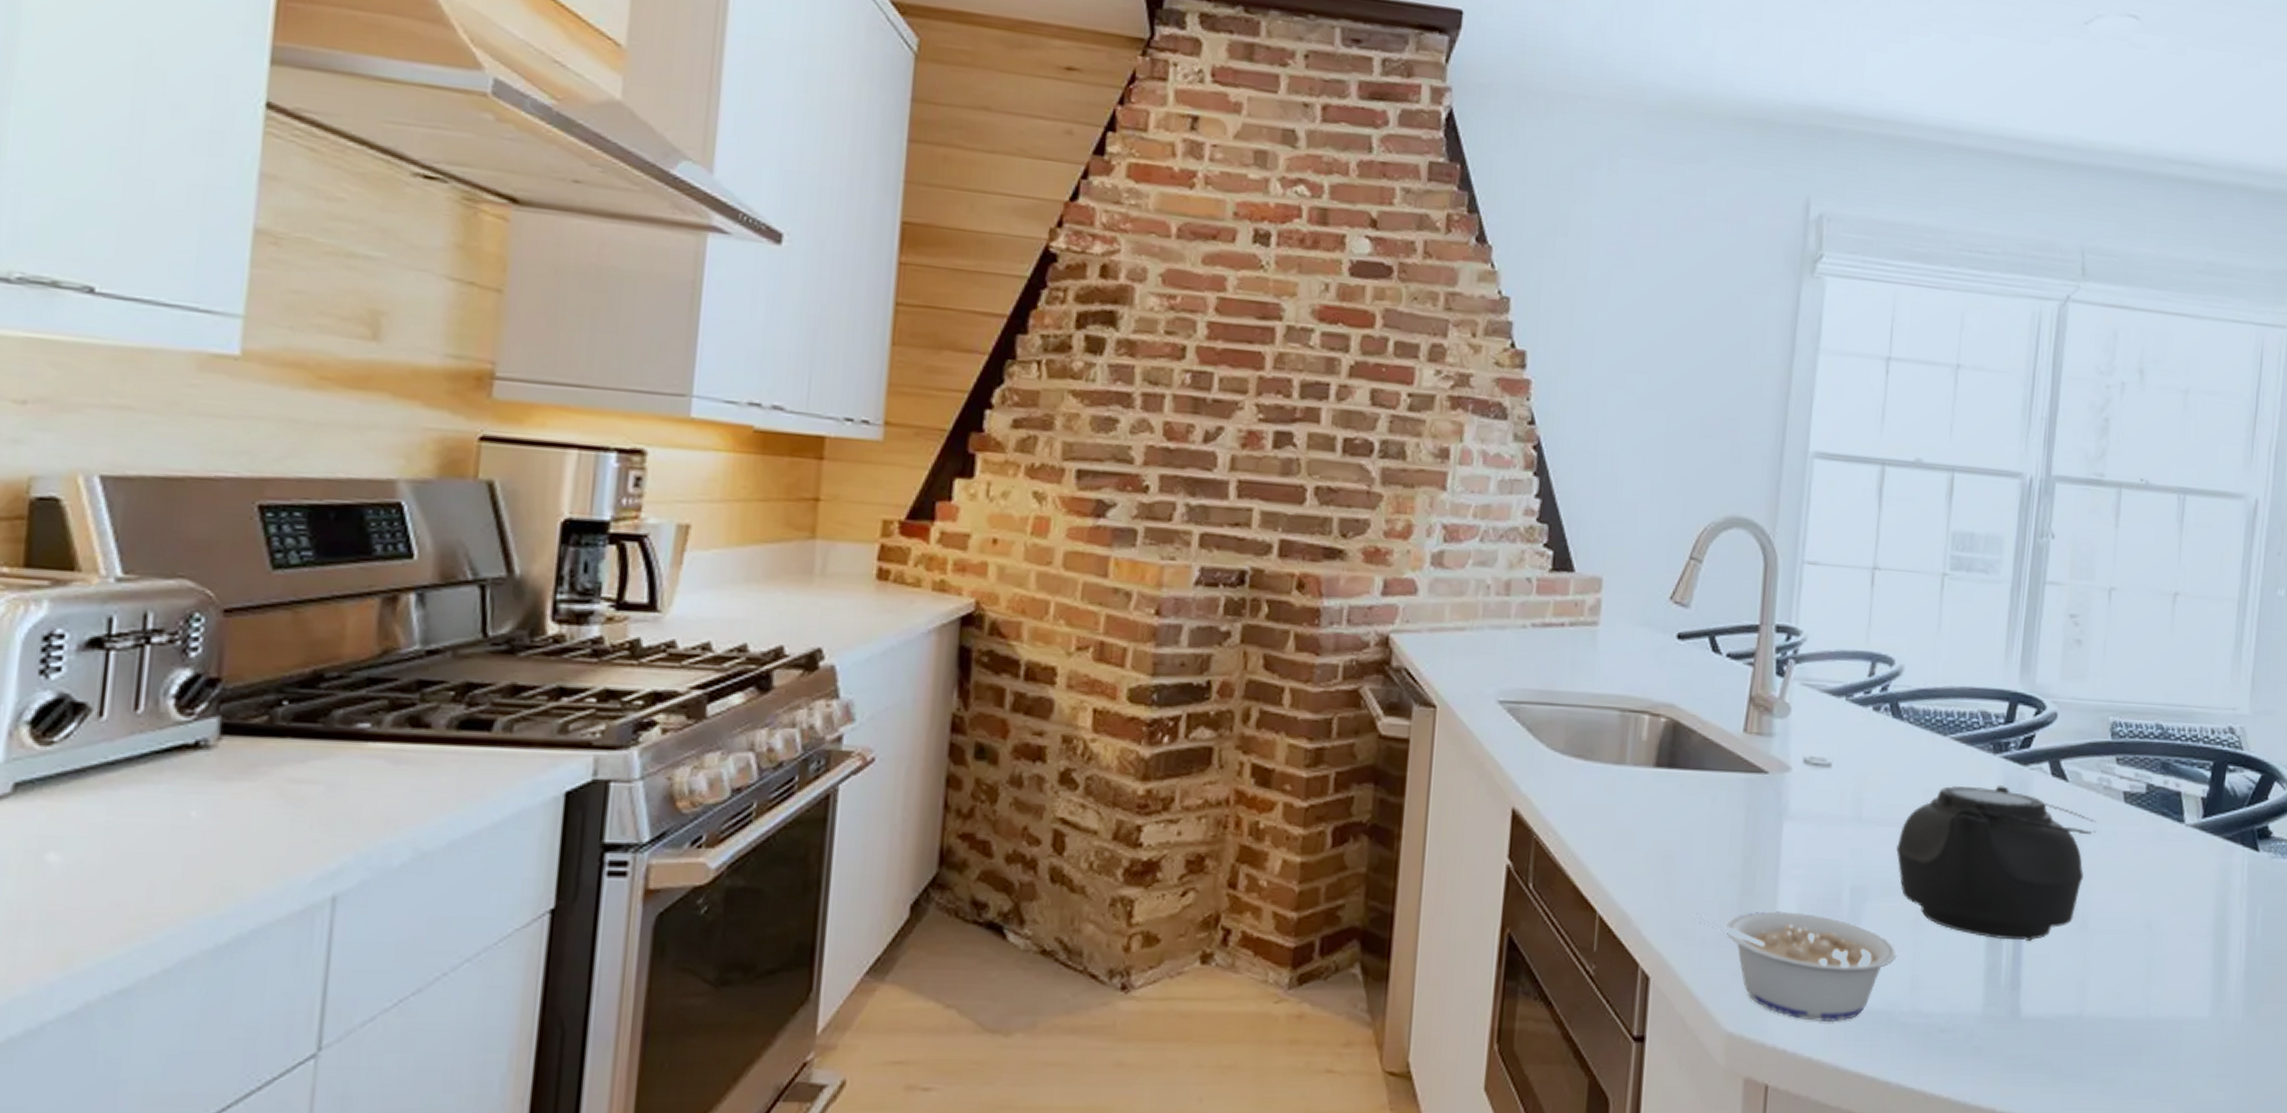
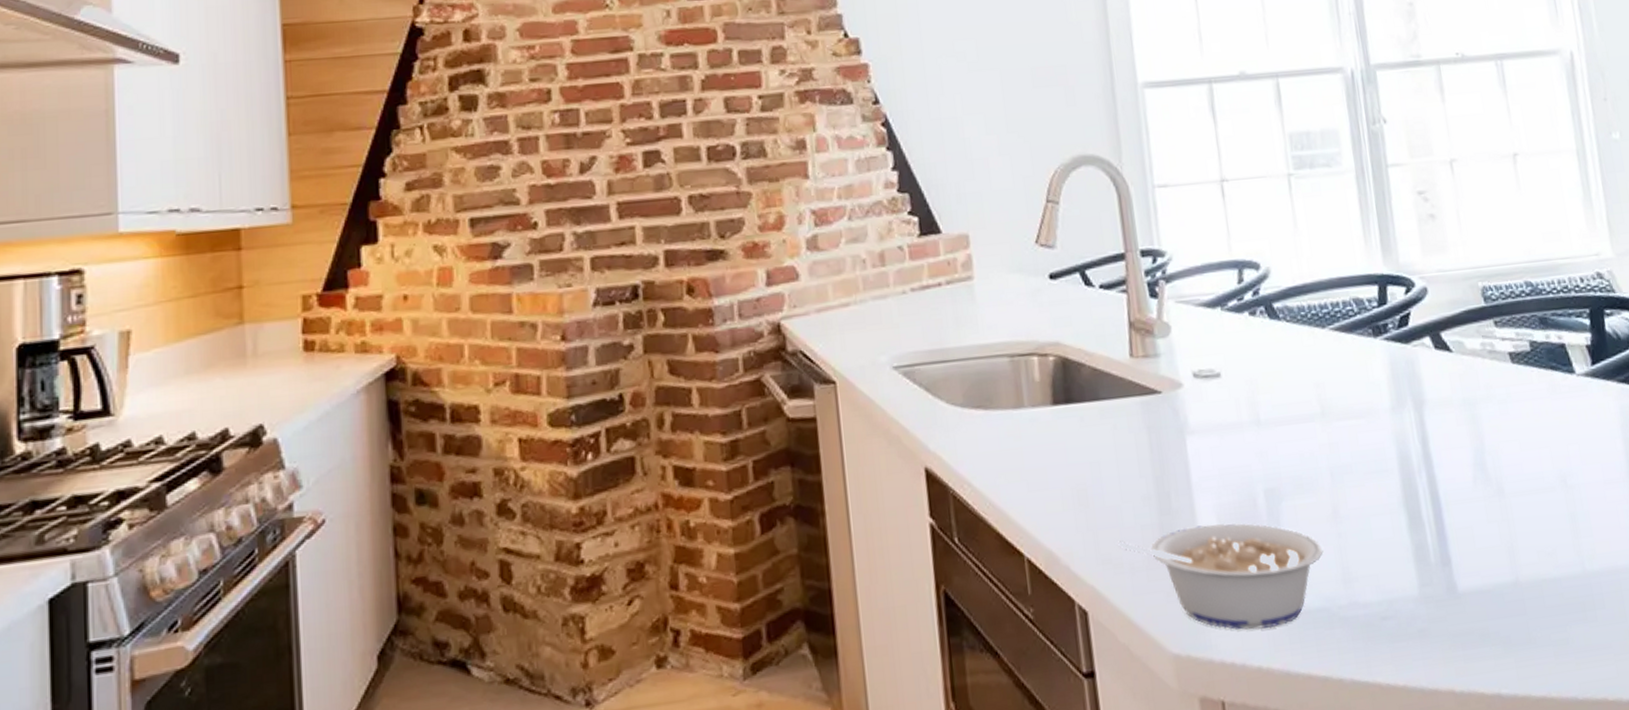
teapot: present [1896,785,2097,941] -> none [1300,367,1491,519]

